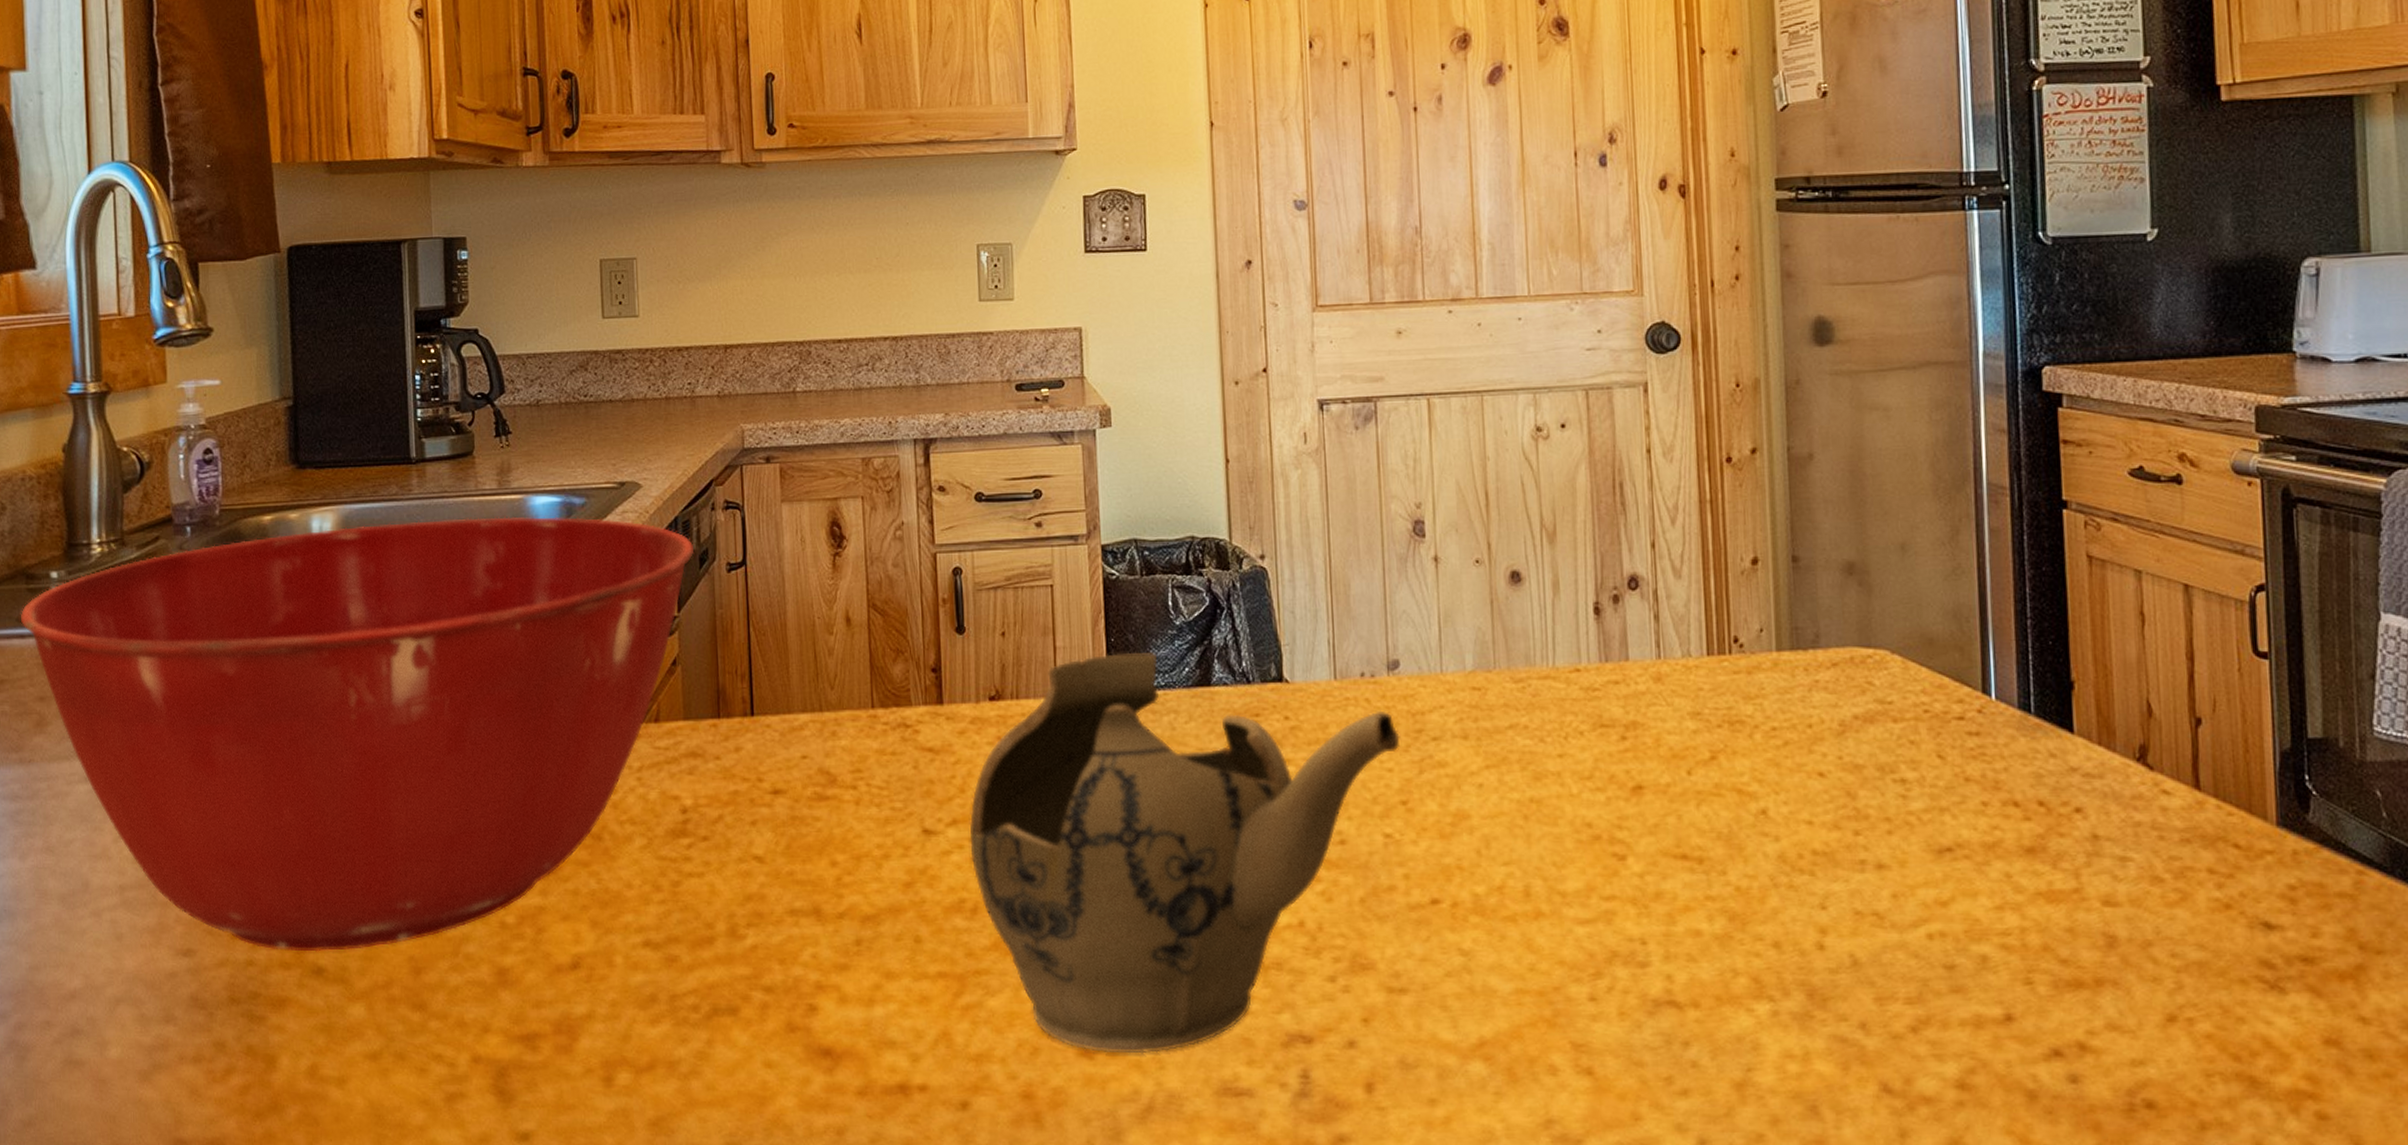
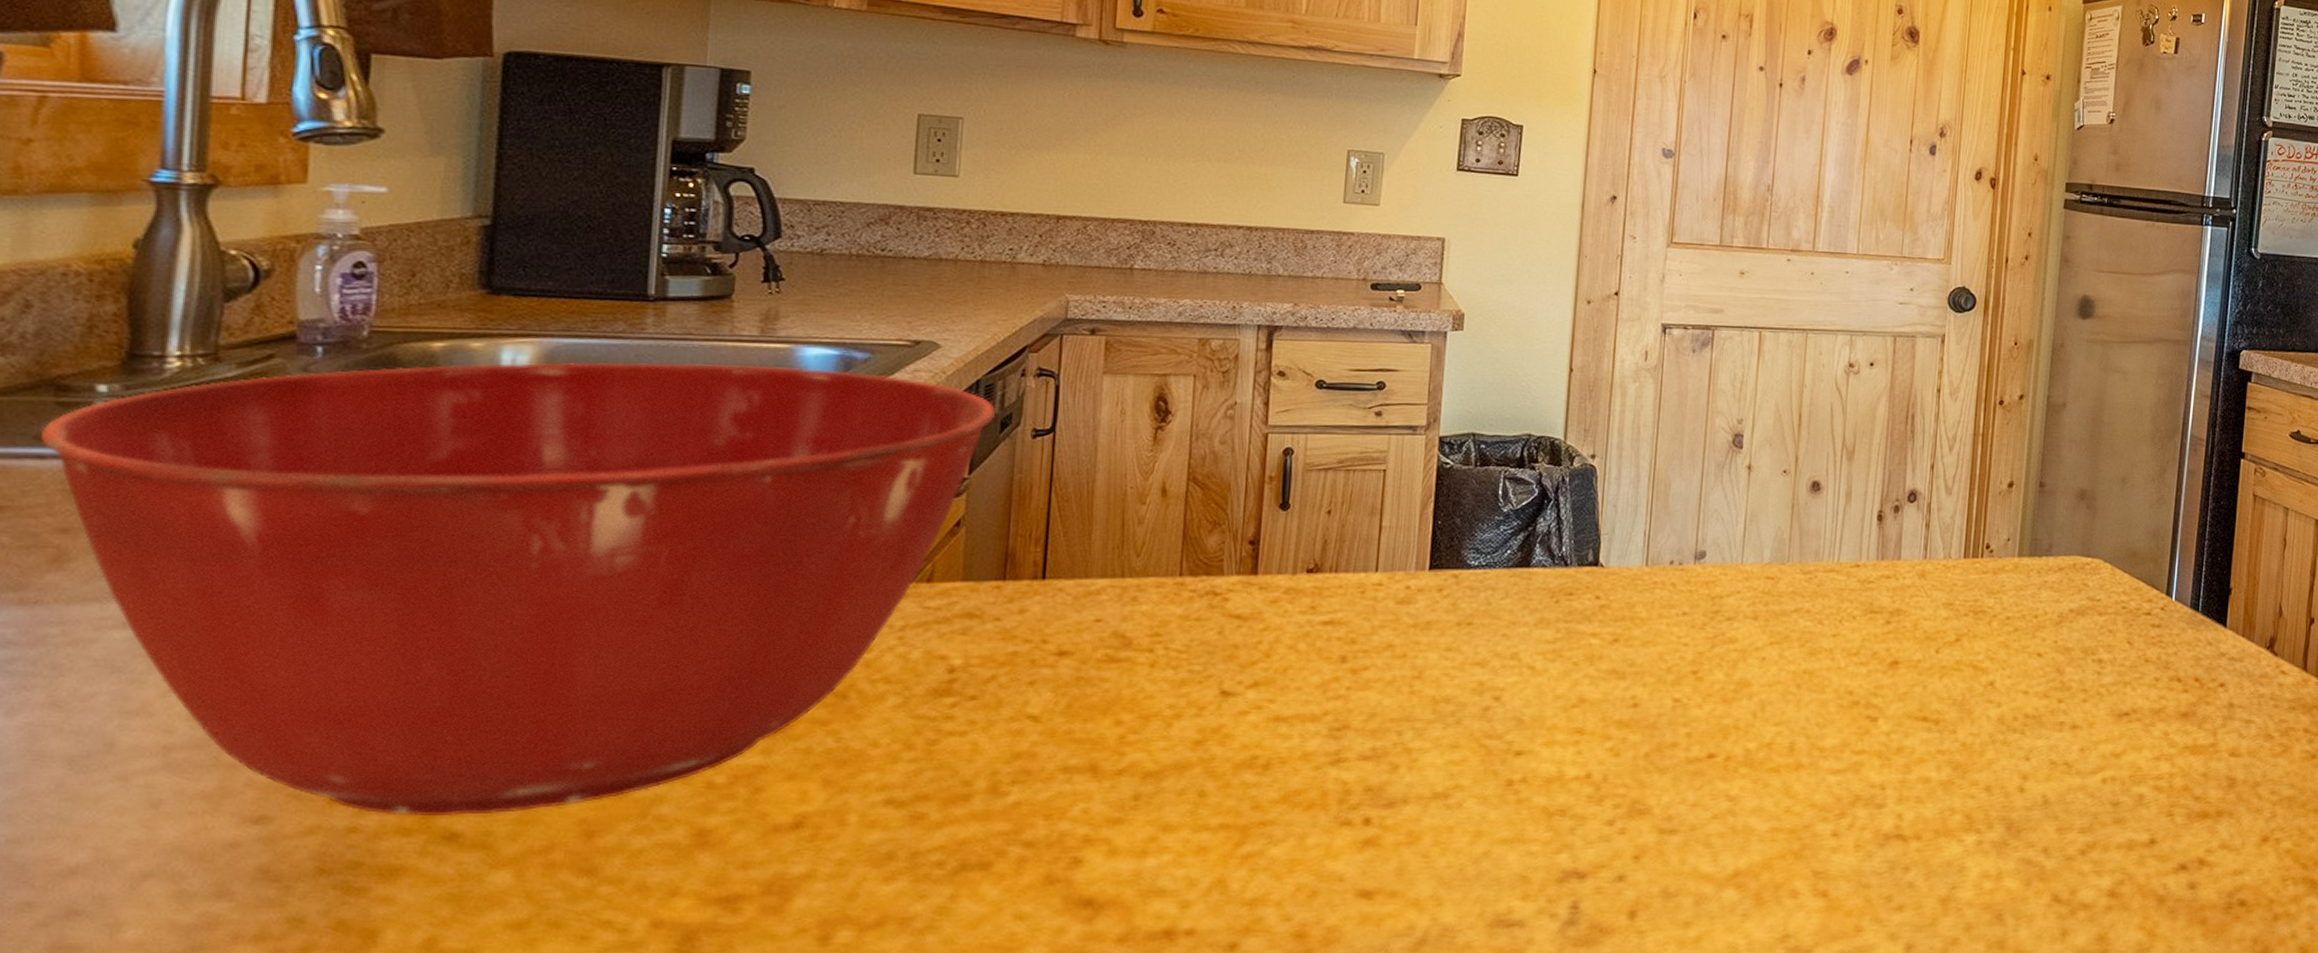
teapot: present [969,653,1401,1054] -> none [1268,535,1699,894]

